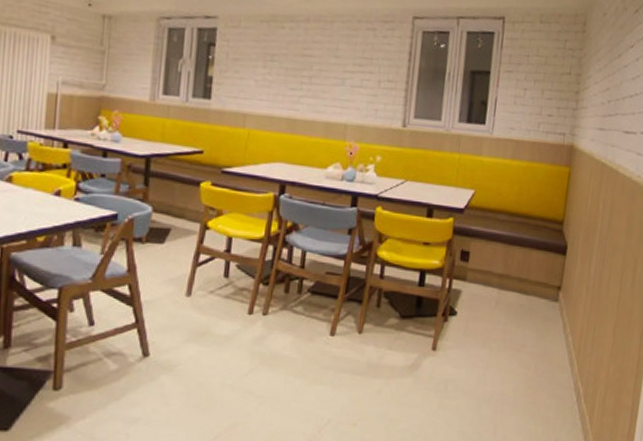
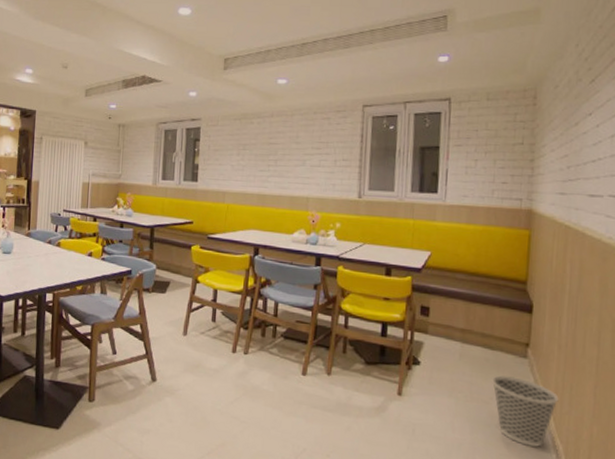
wastebasket: none [525,321,583,392] -> present [492,375,559,447]

